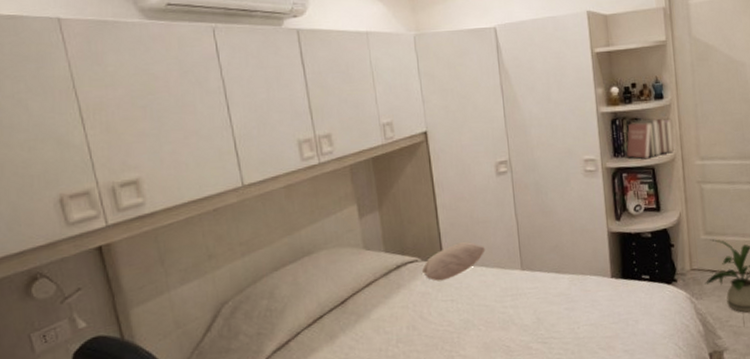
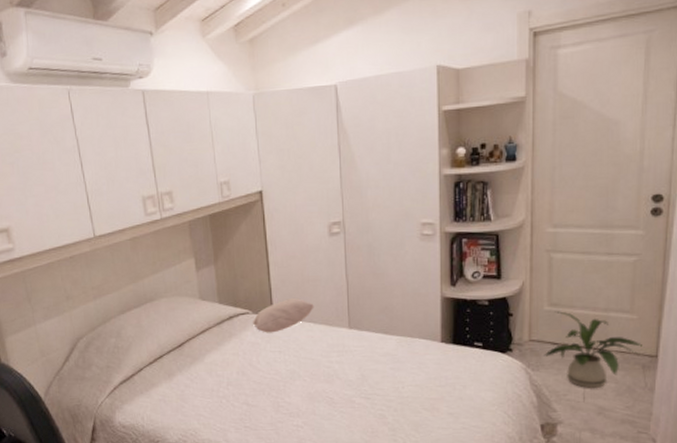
books: present [626,118,674,159] -> none [469,182,522,224]

